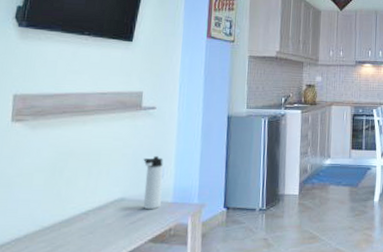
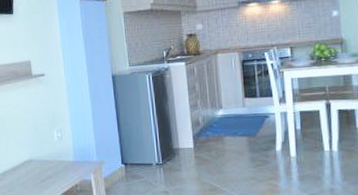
thermos bottle: present [143,156,163,210] -> none [42,120,64,169]

